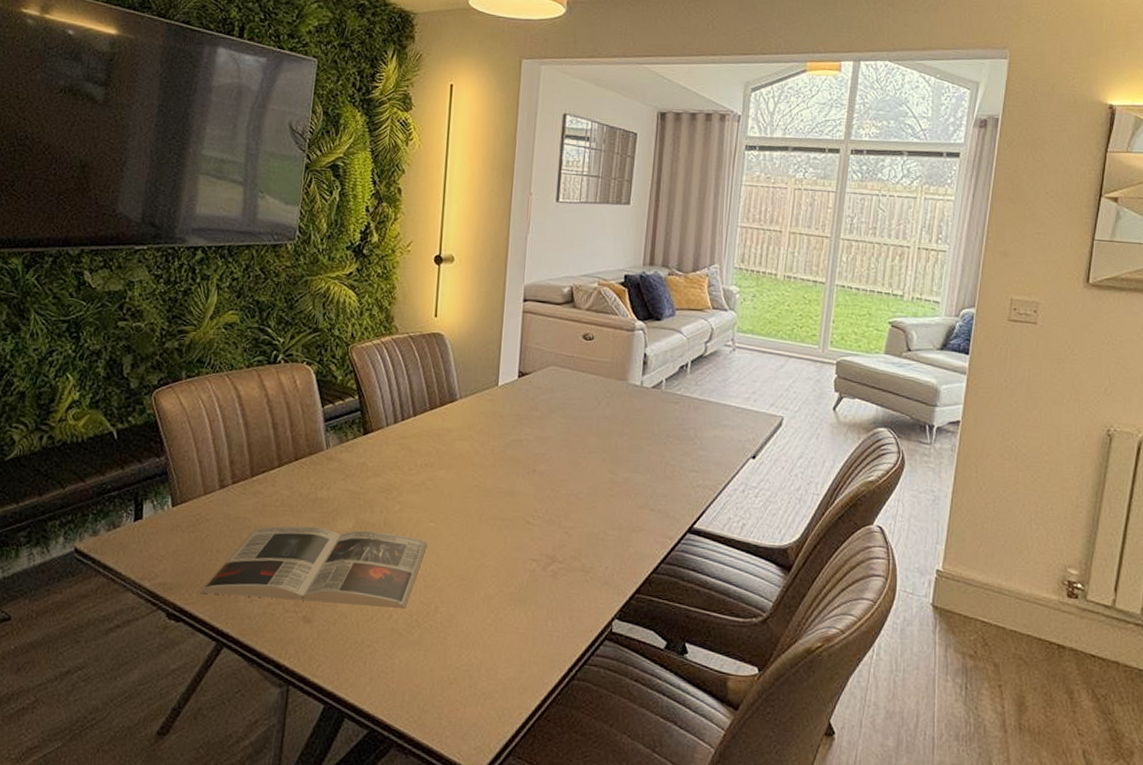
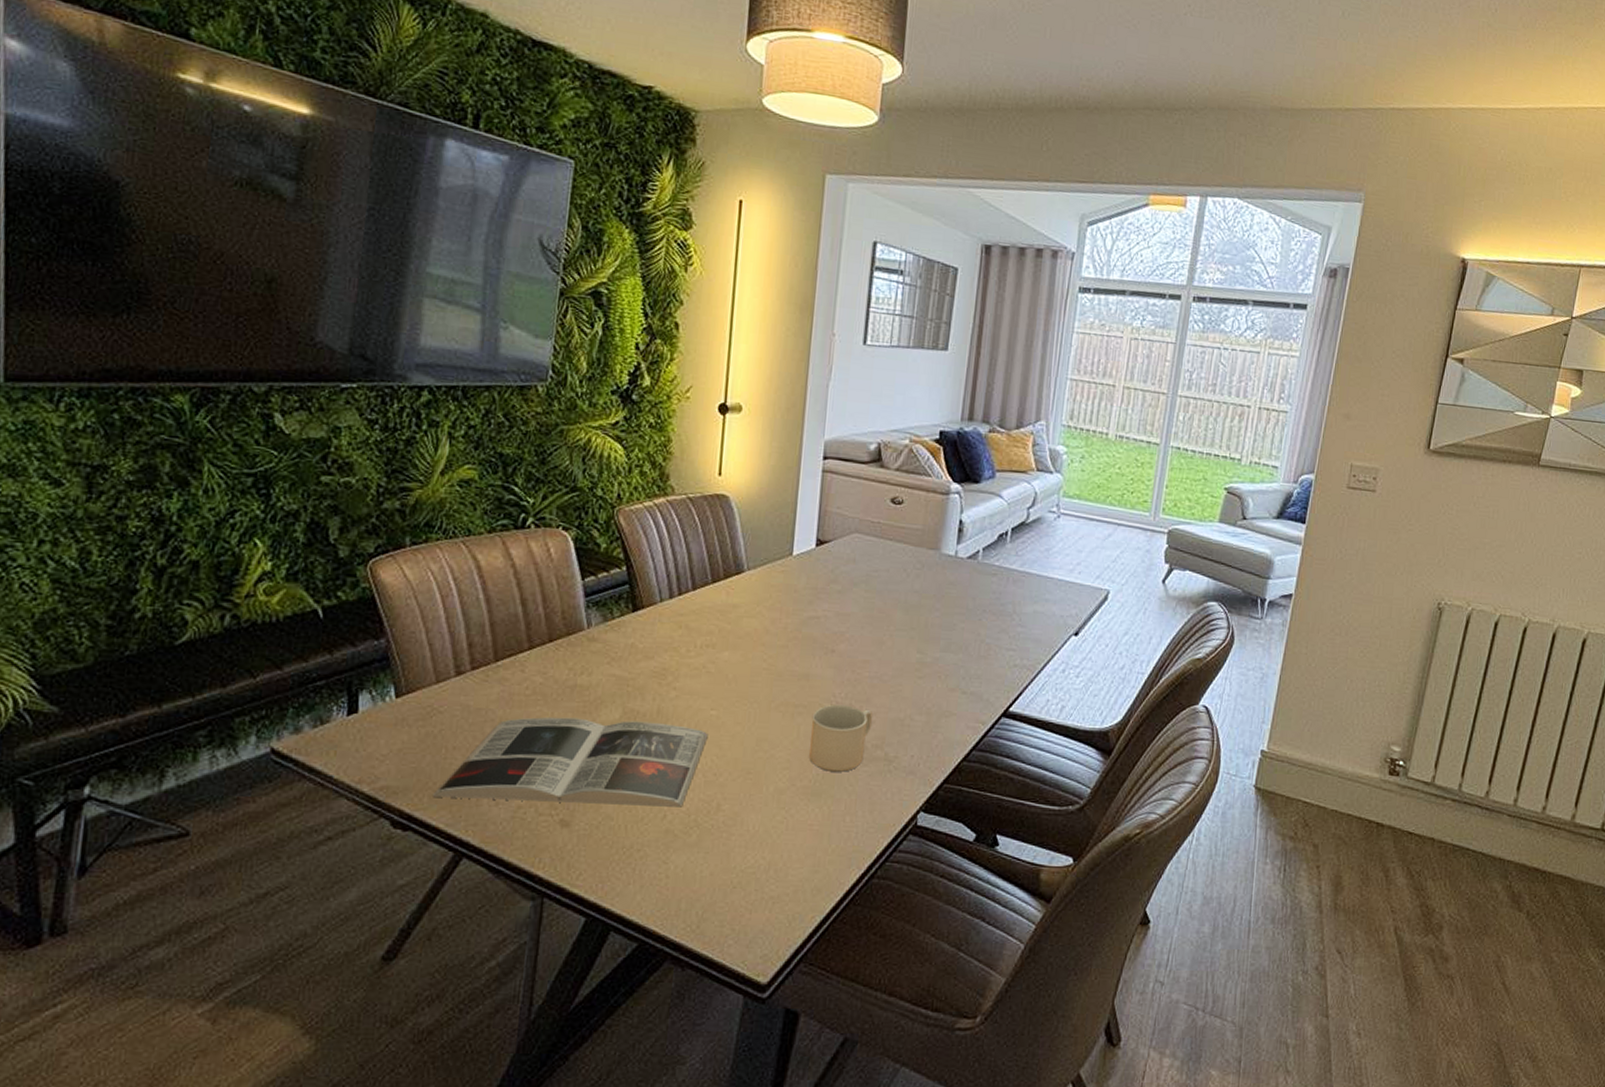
mug: none [514,518,571,581] -> present [809,704,874,772]

